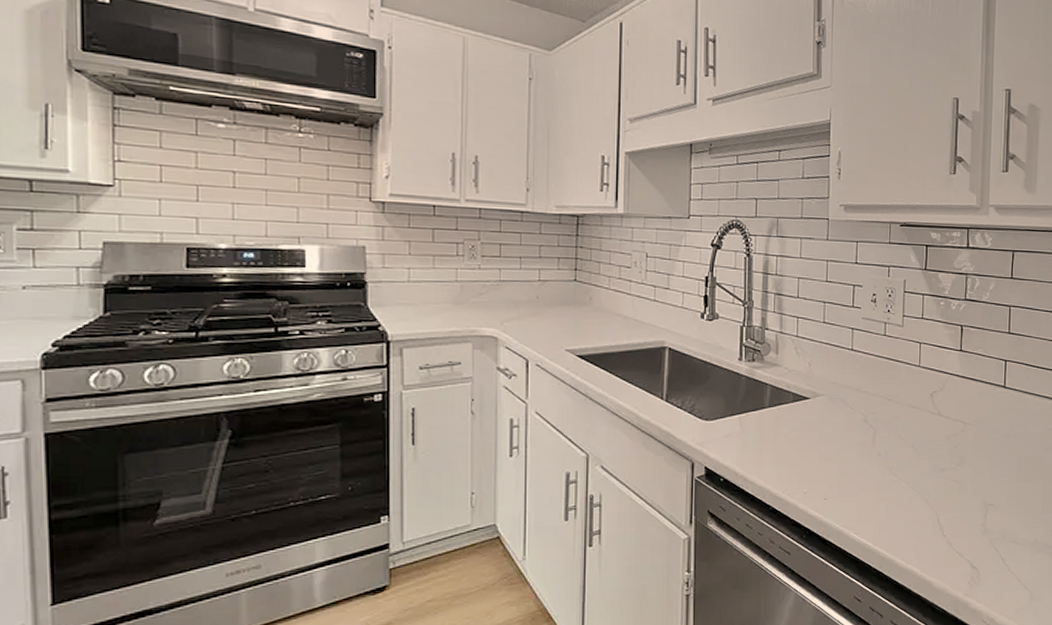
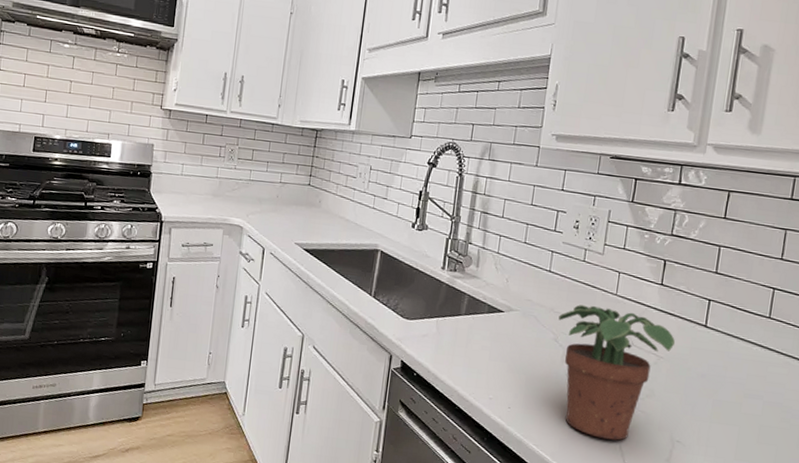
potted plant: none [866,380,978,515] -> present [558,304,675,441]

